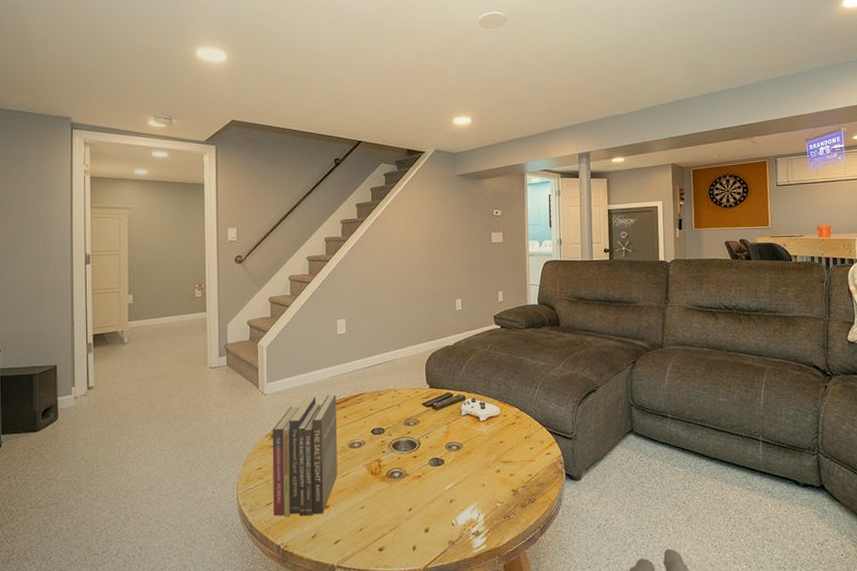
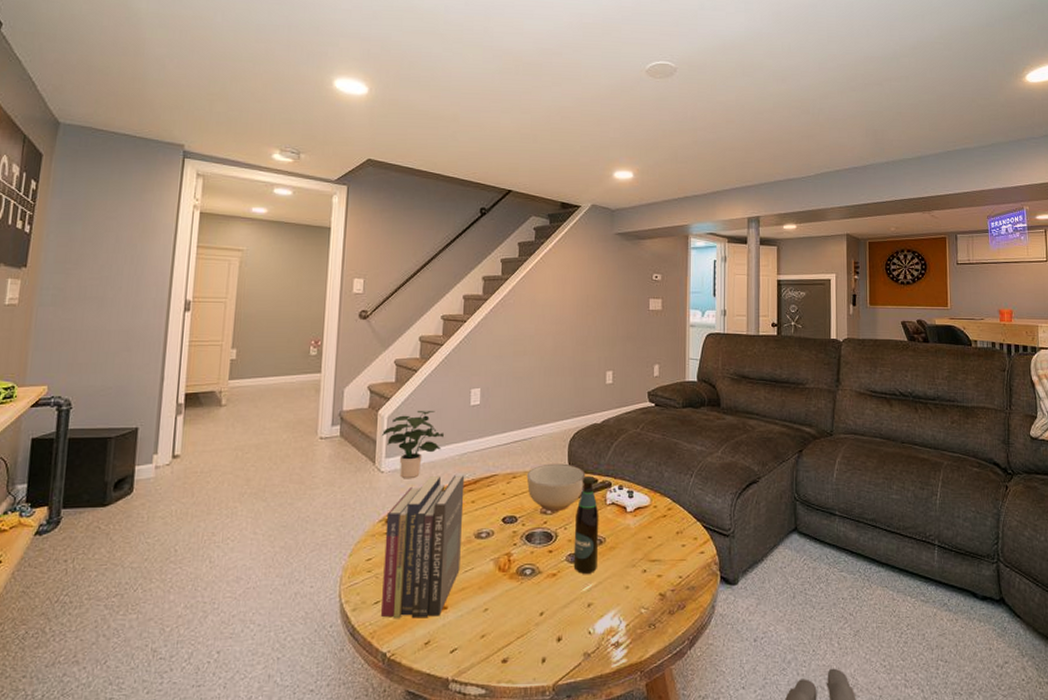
potted plant: none [263,340,317,400] -> present [382,411,445,479]
bowl: none [390,381,442,423] -> present [526,463,586,511]
bottle: none [435,391,457,475] -> present [573,475,599,574]

